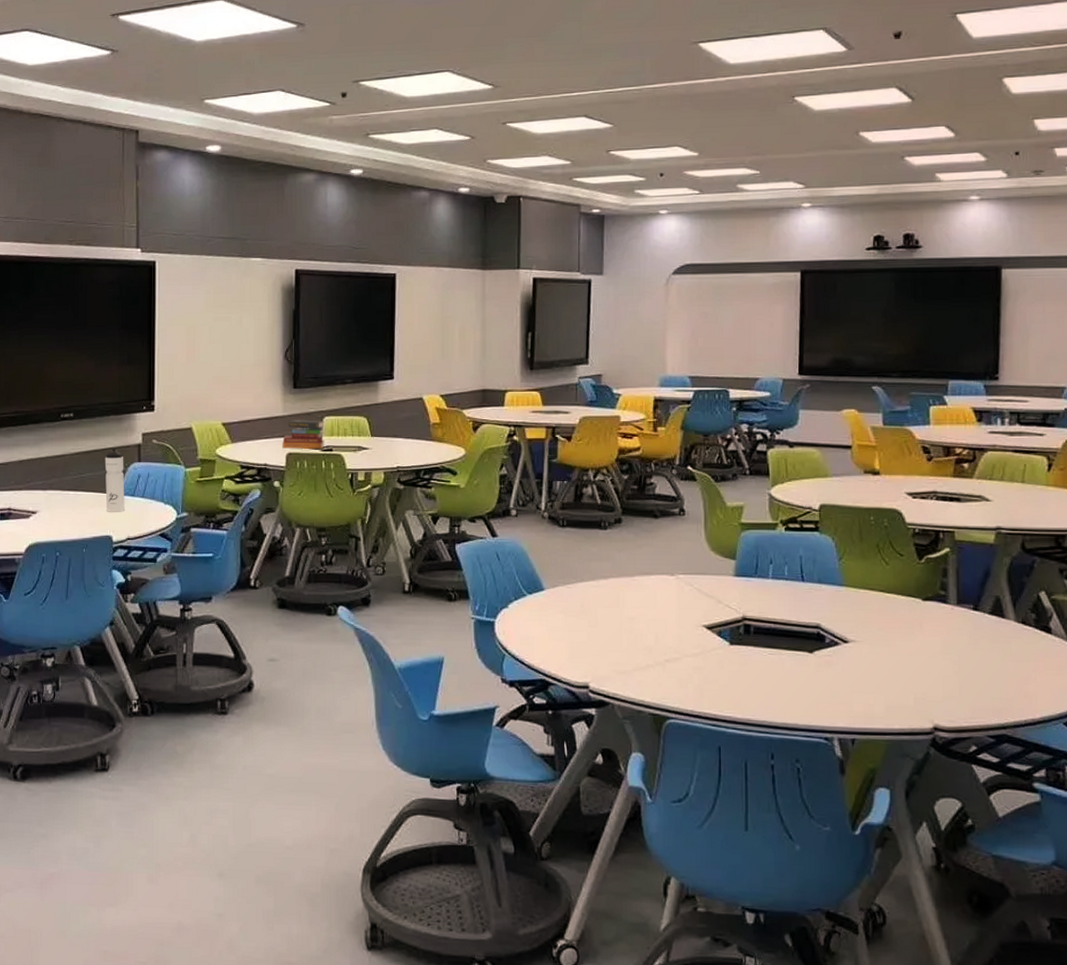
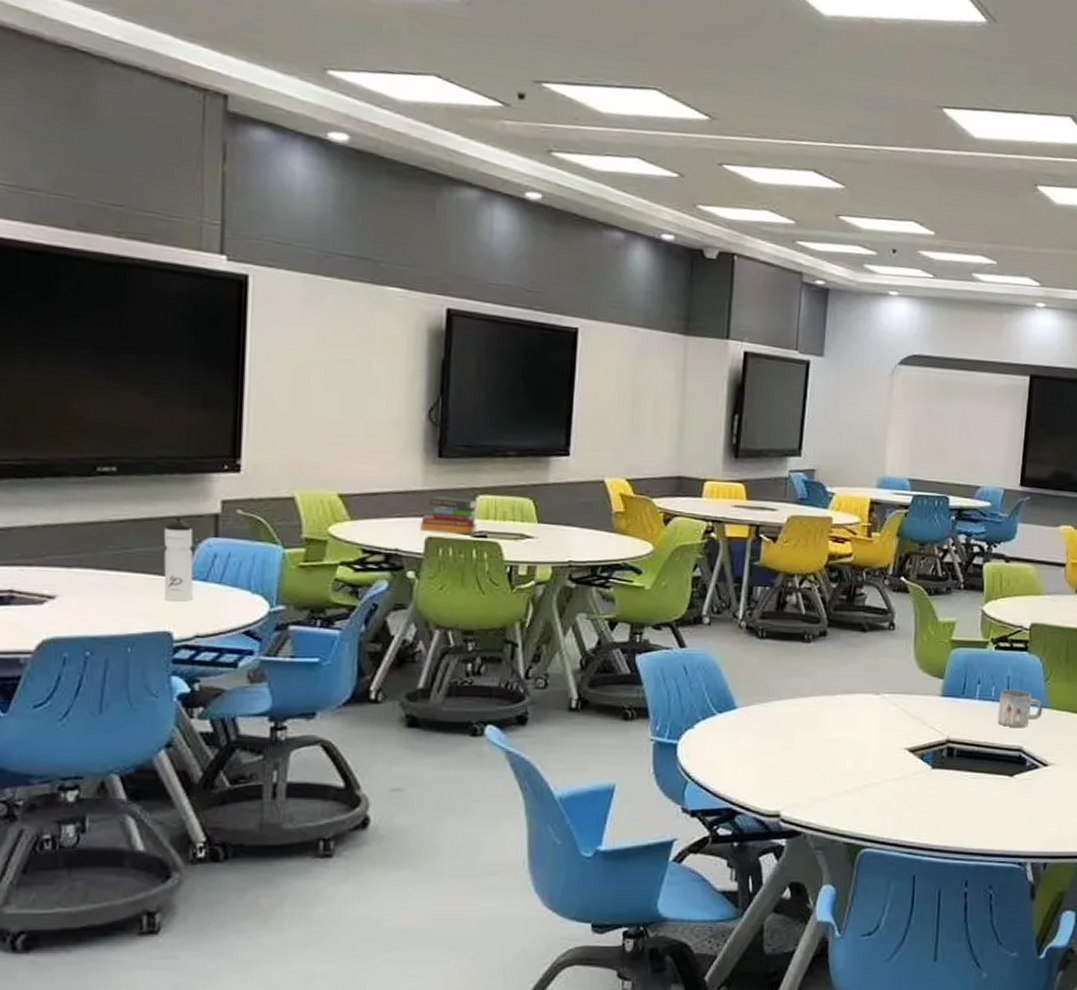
mug: none [792,568,839,605] -> present [997,689,1043,727]

